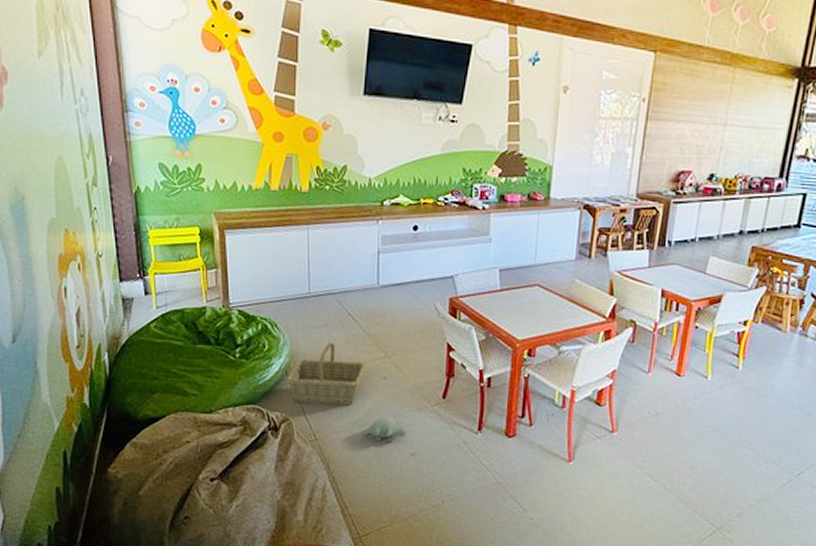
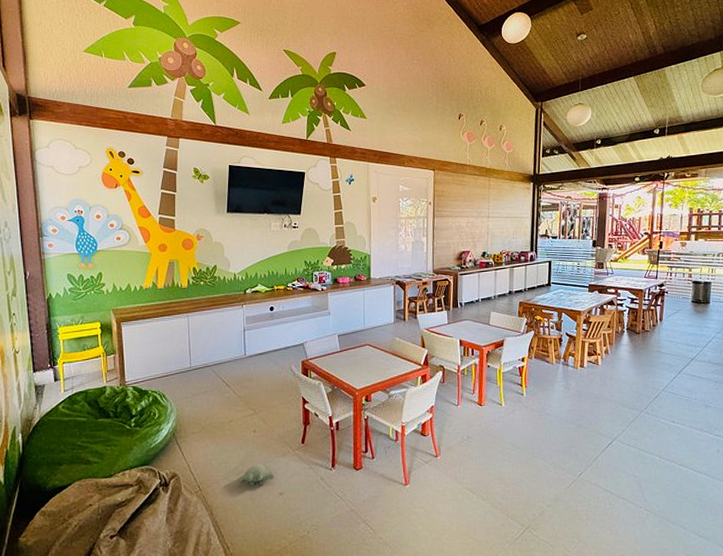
basket: present [287,342,365,406] -> none [174,406,238,461]

